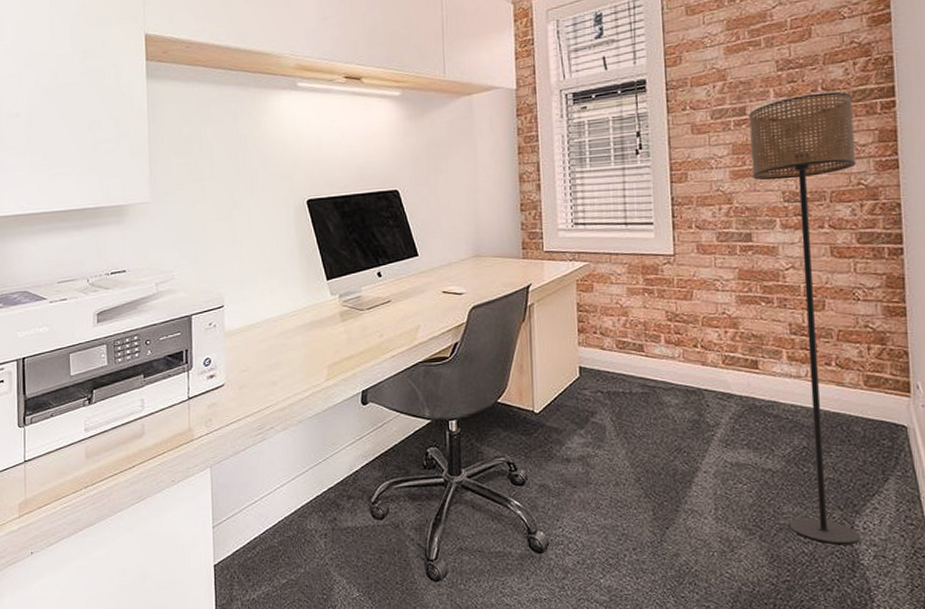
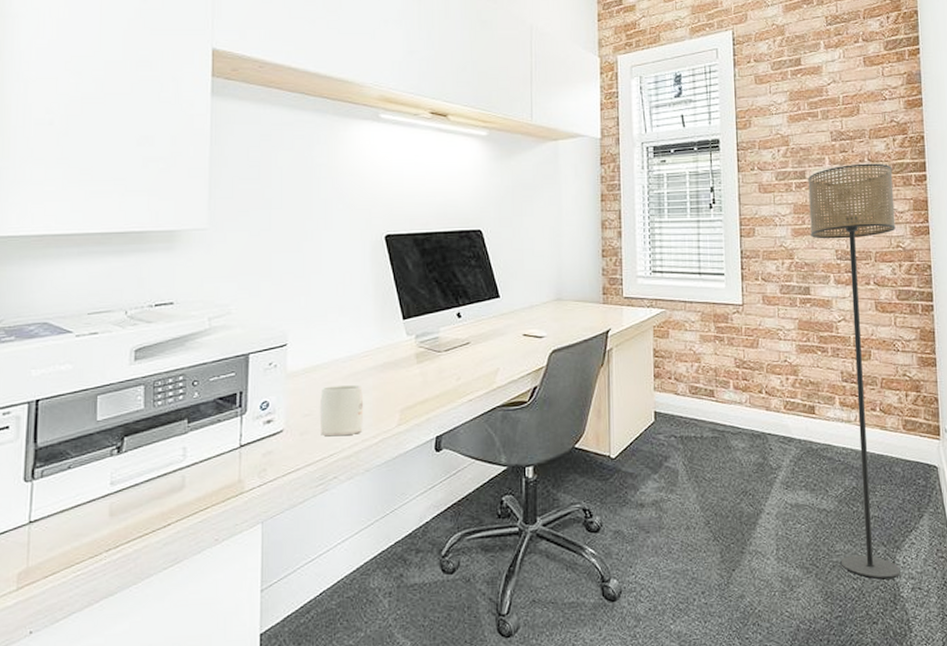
mug: none [254,343,295,390] -> present [319,385,364,437]

